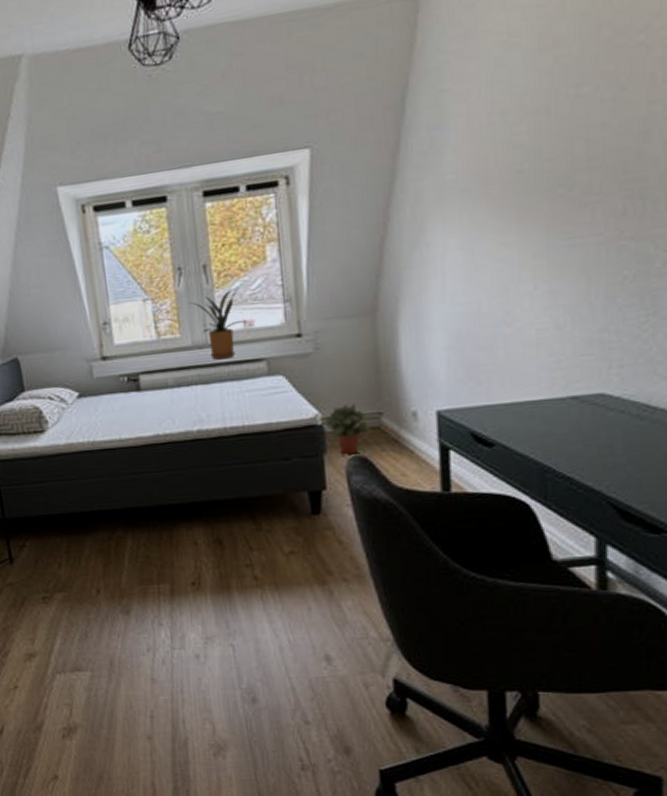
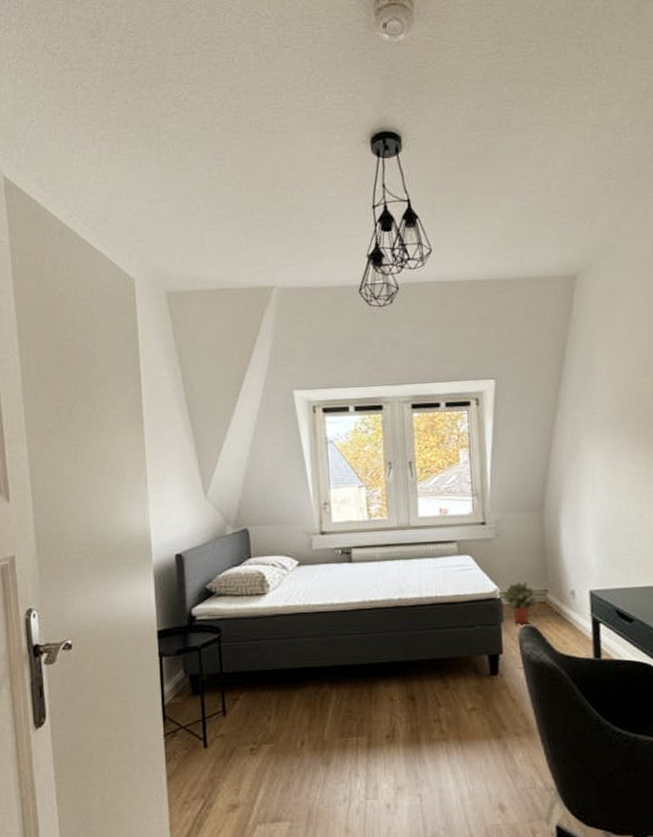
house plant: present [188,287,246,360] -> none [396,481,442,540]

